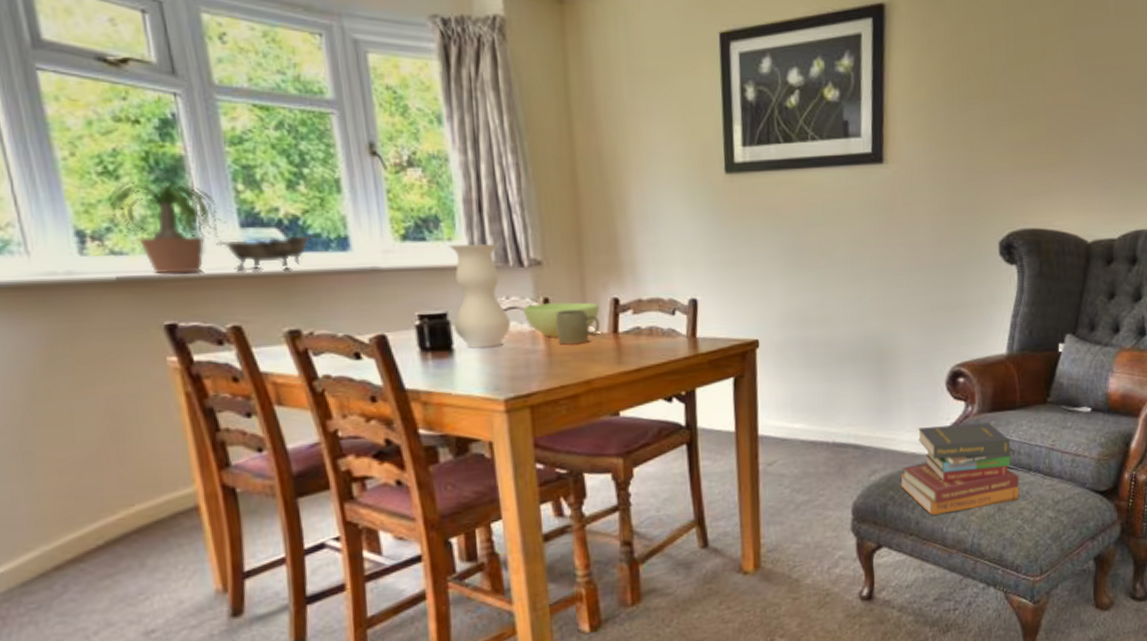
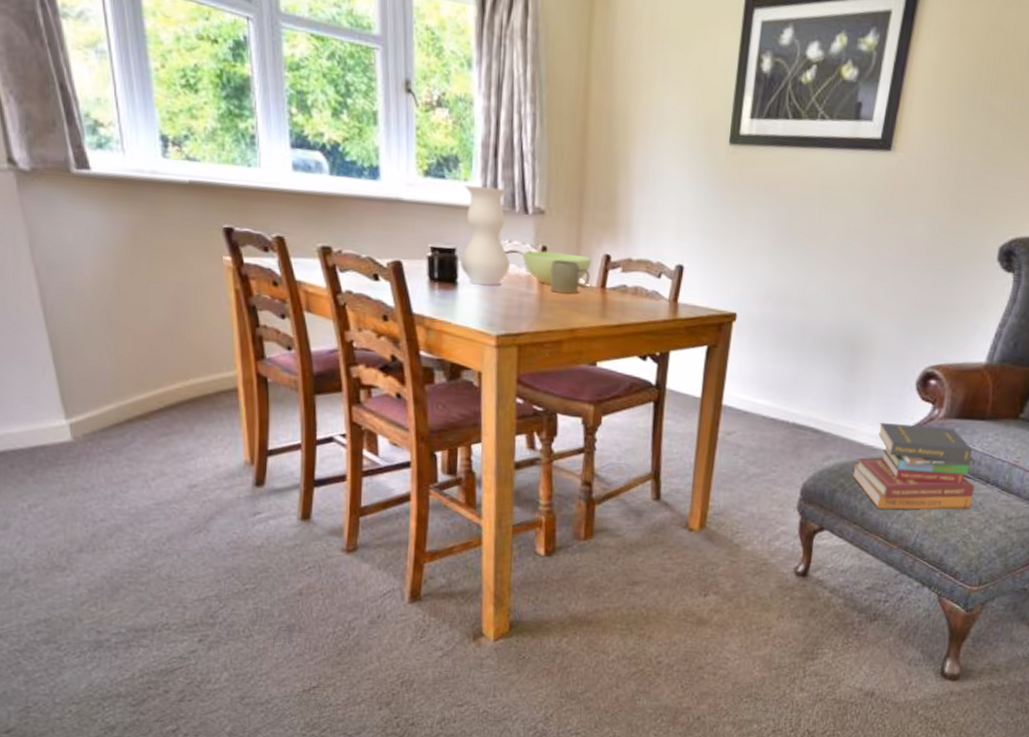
potted plant: present [107,181,227,274] -> none [187,95,280,185]
decorative bowl: present [216,235,314,271] -> none [270,158,350,191]

